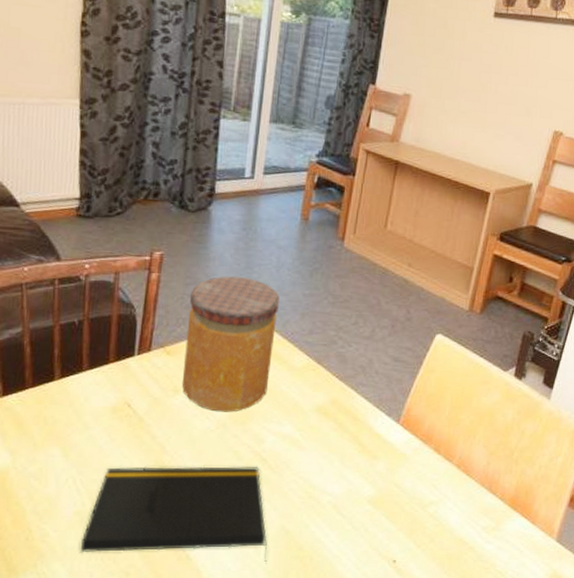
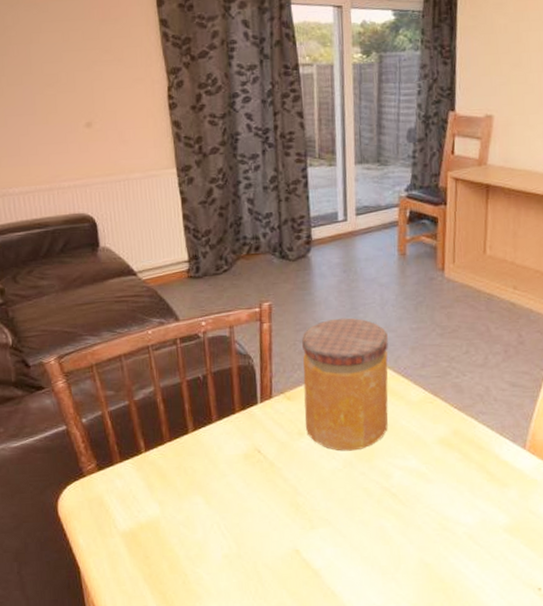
notepad: present [80,466,267,562] -> none [232,502,410,595]

